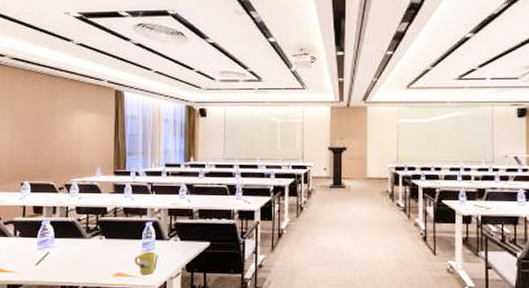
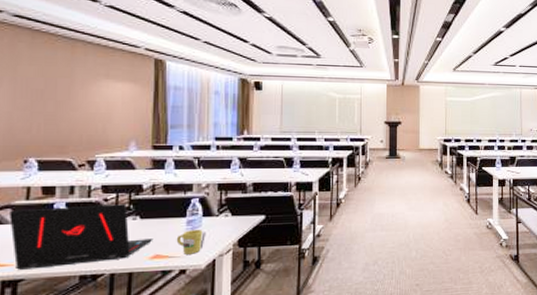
laptop: none [12,224,116,277] -> present [10,204,153,270]

